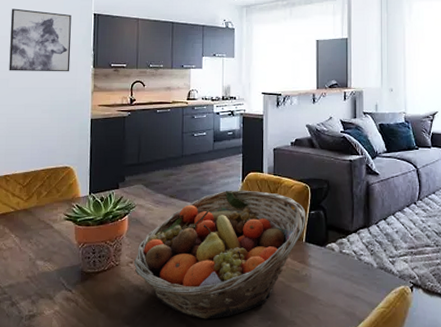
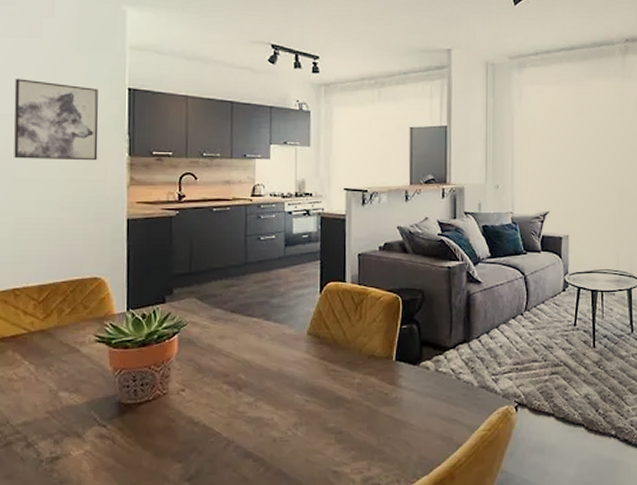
fruit basket: present [133,190,307,319] -> none [185,302,397,453]

